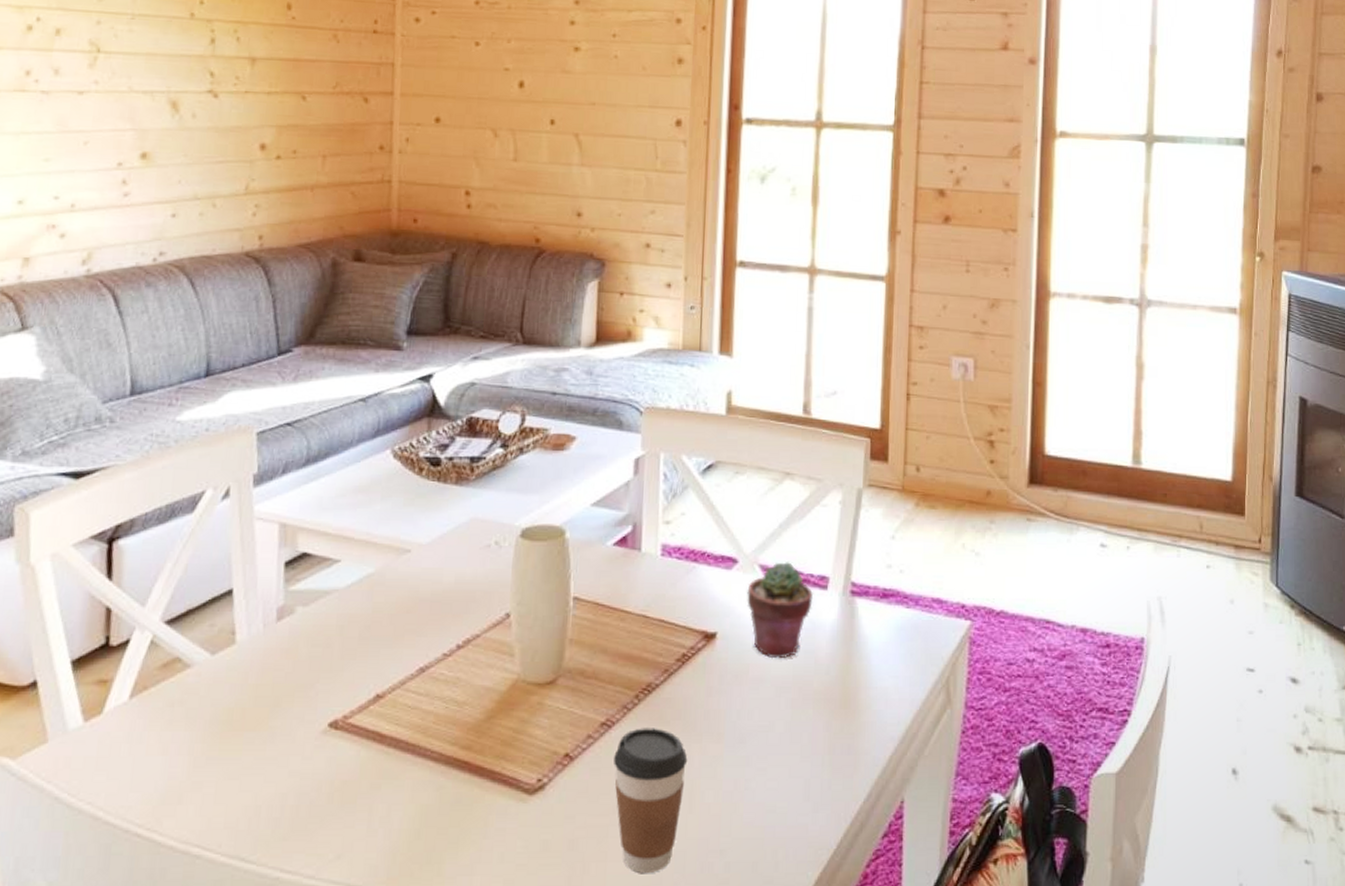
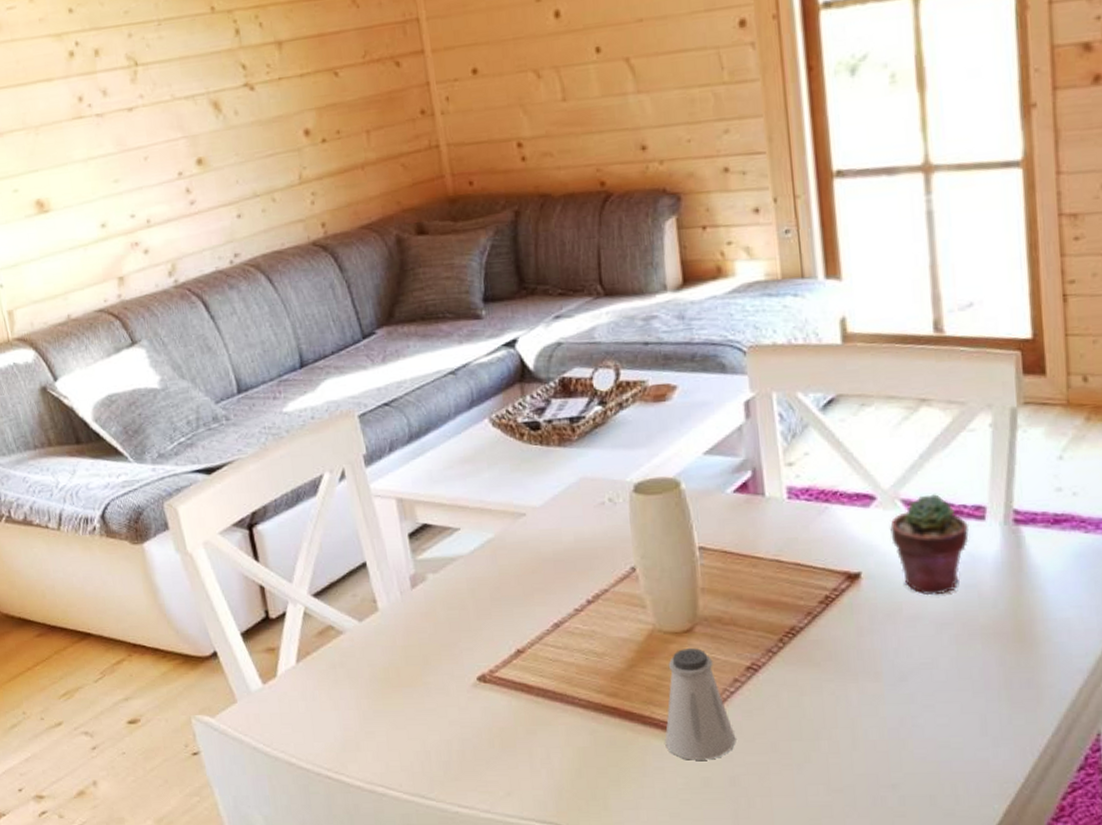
saltshaker: none [511,701,581,821] -> present [665,648,736,760]
coffee cup: present [614,728,688,874] -> none [765,669,845,808]

